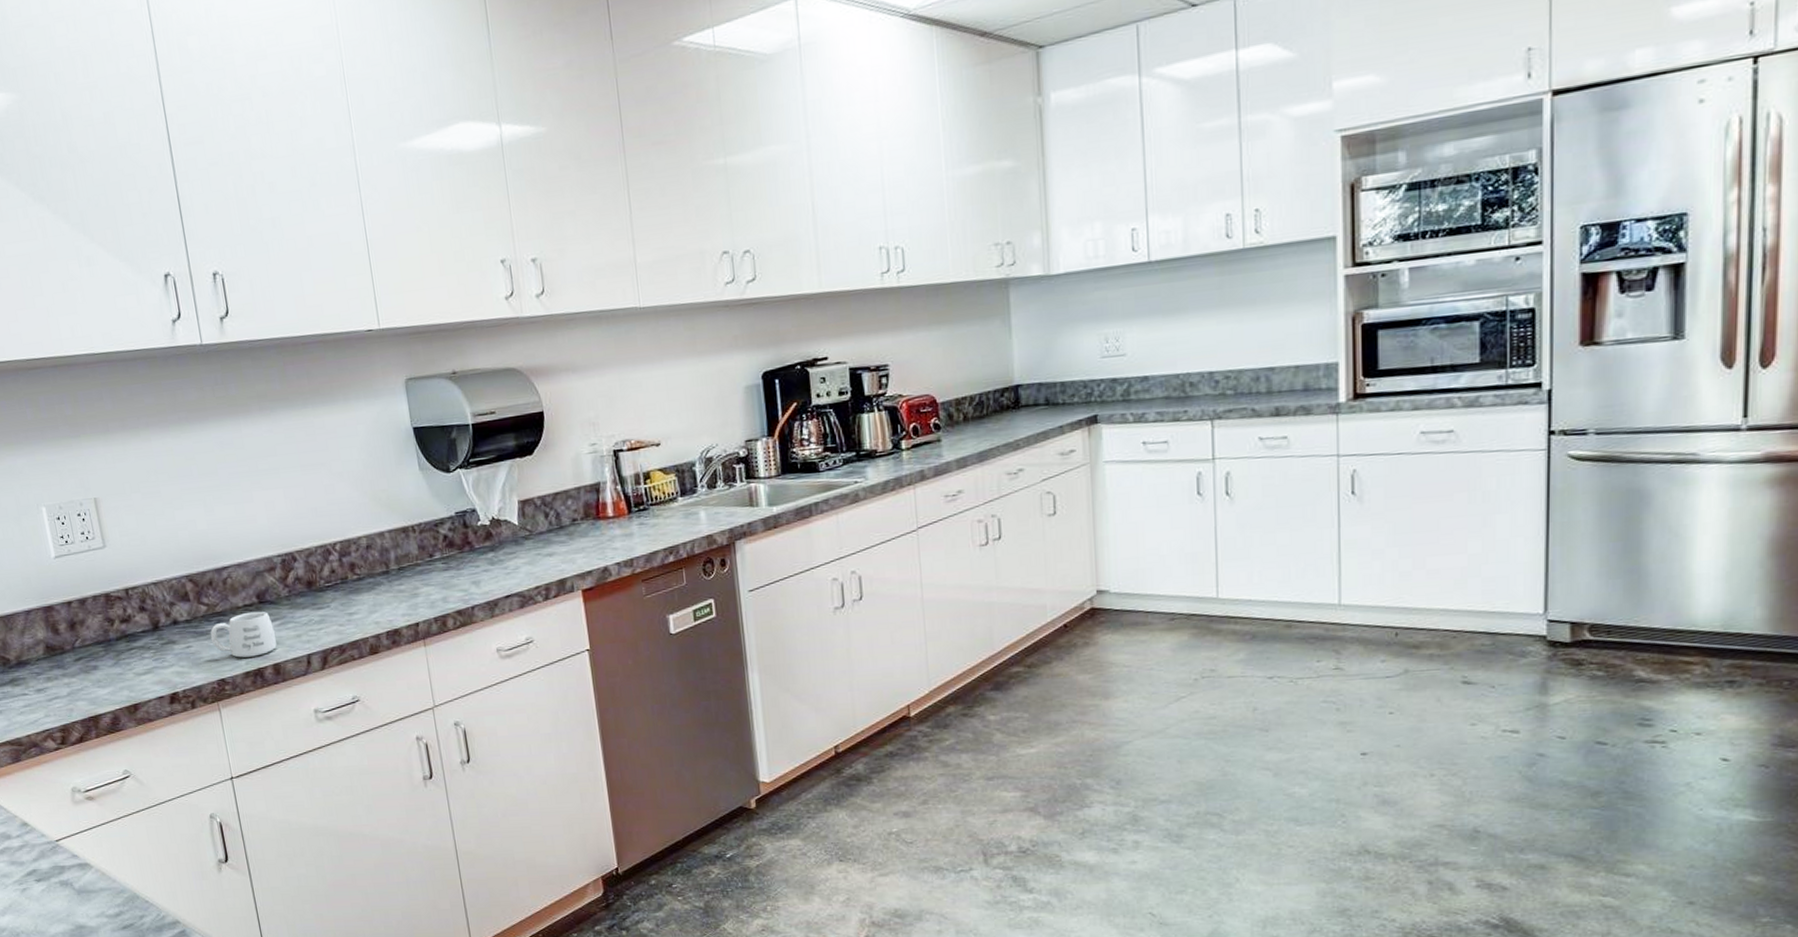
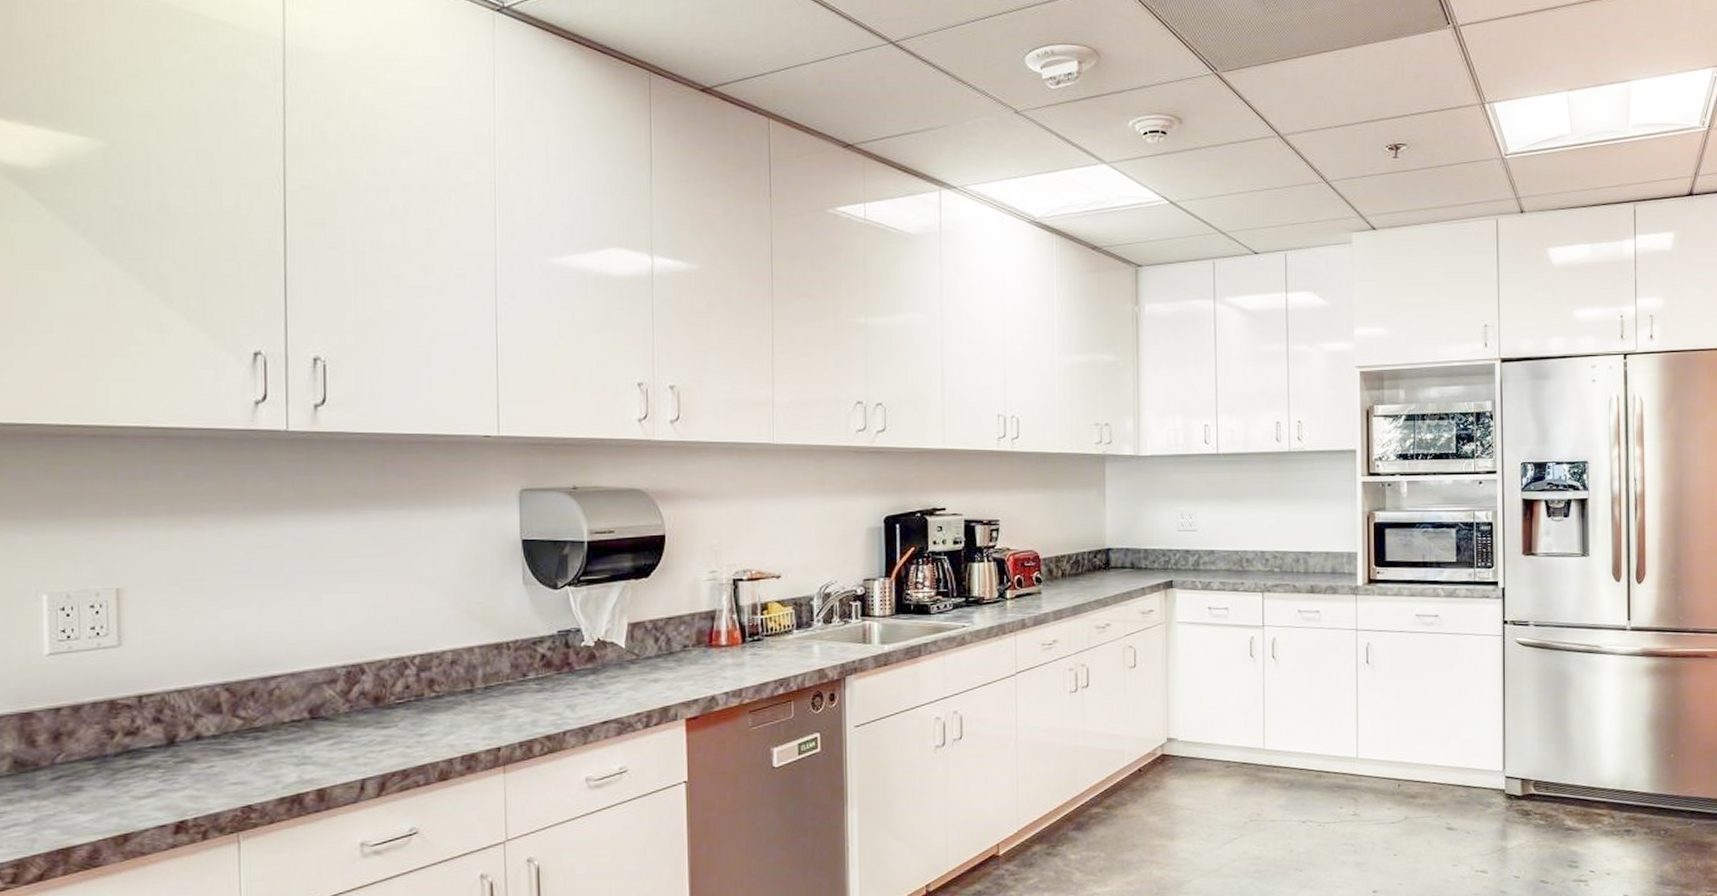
mug: present [210,611,277,658] -> none [241,728,325,781]

